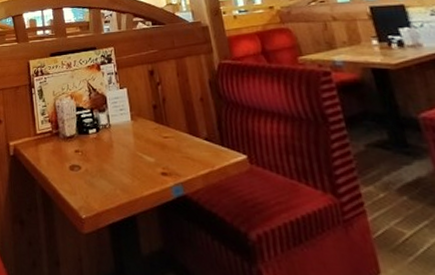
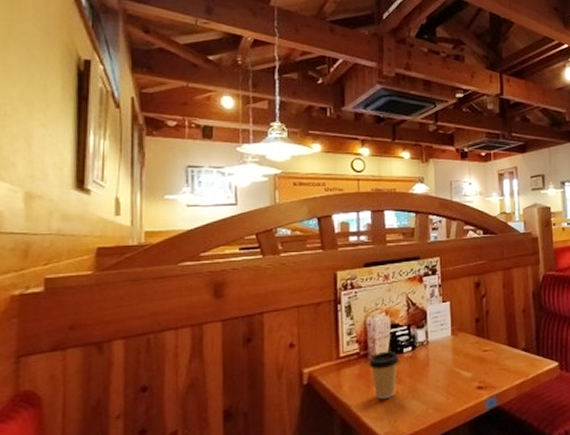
coffee cup: none [60,131,87,176] -> present [369,351,400,400]

